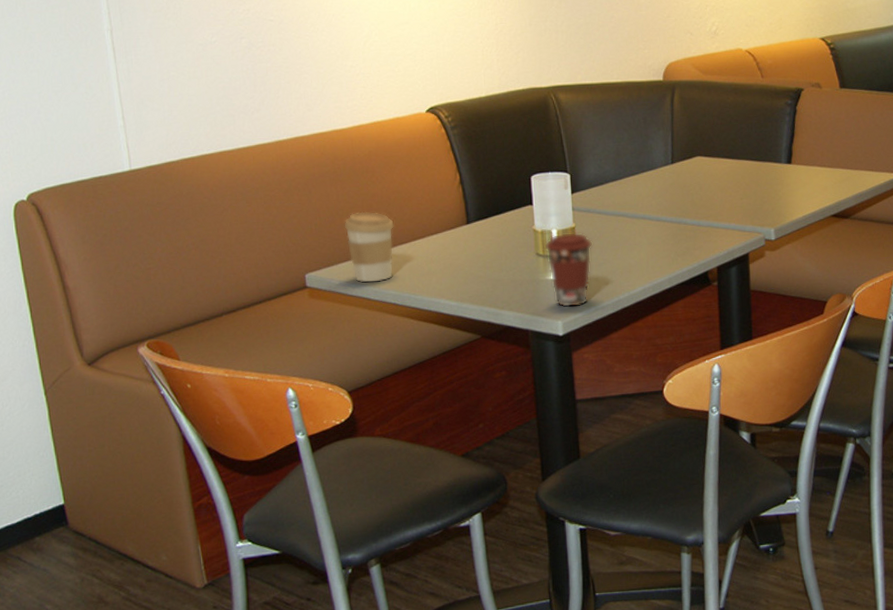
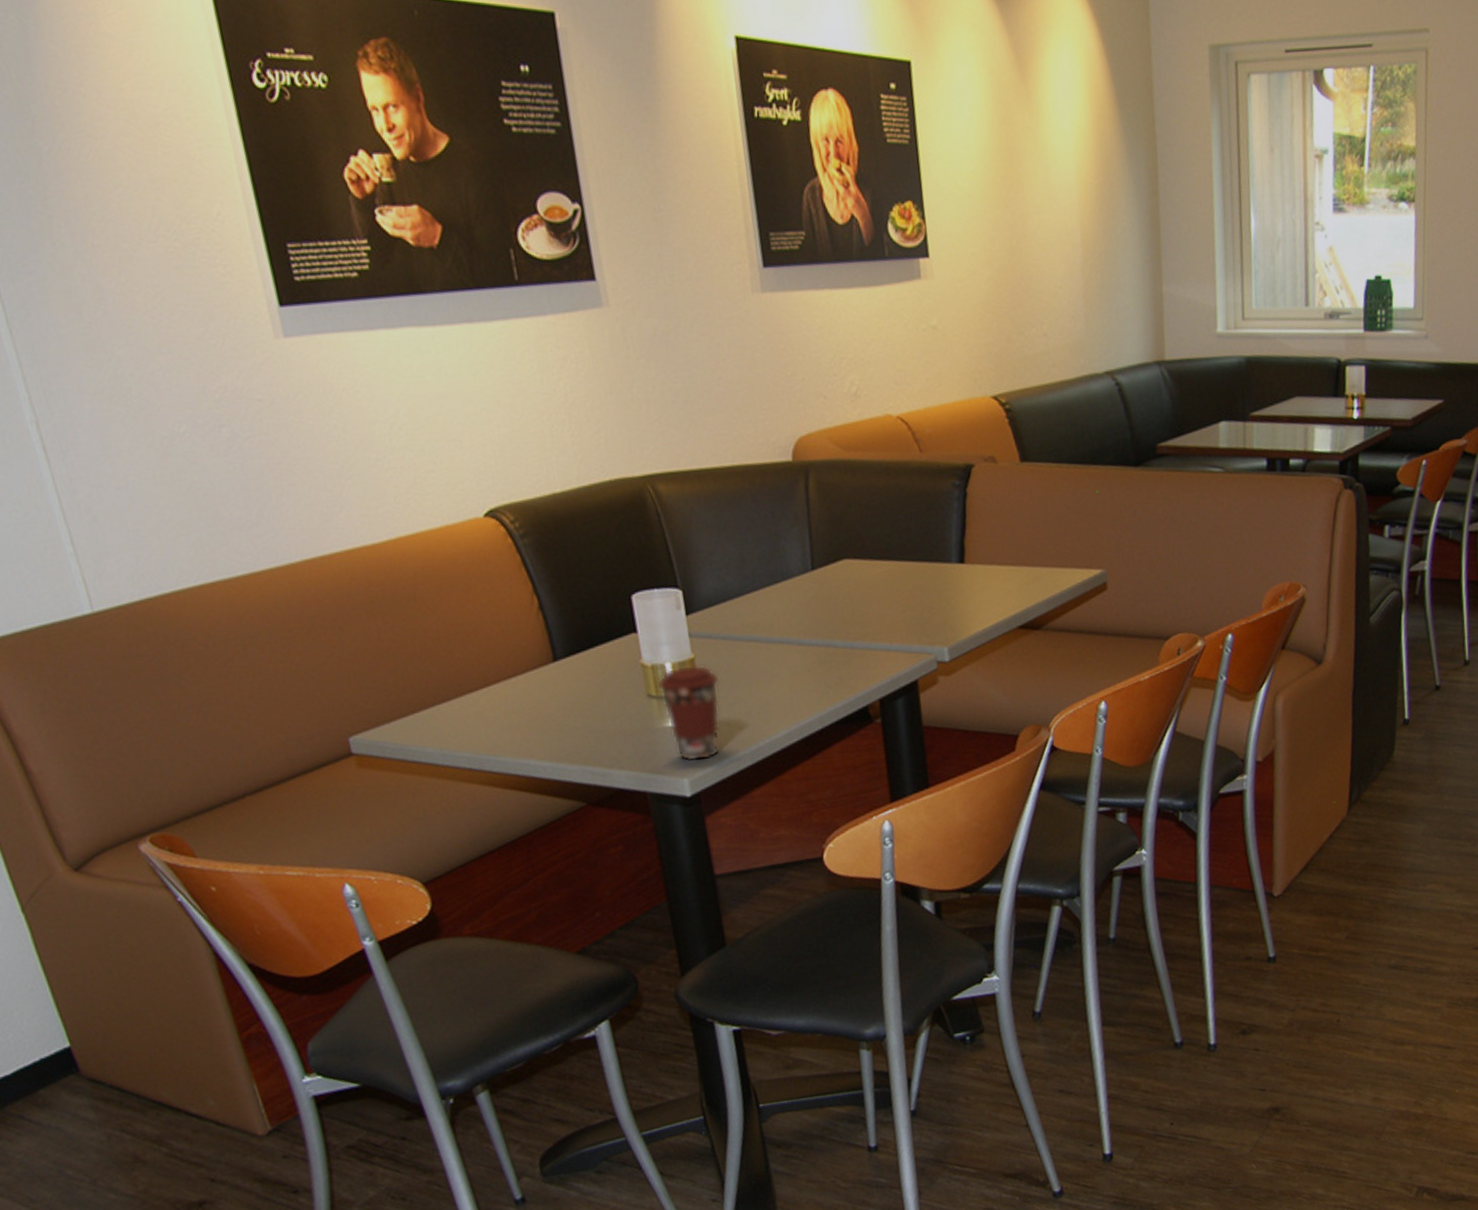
coffee cup: present [344,211,394,283] -> none [391,652,464,744]

